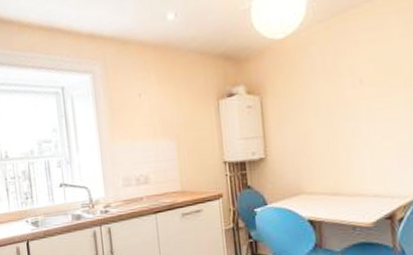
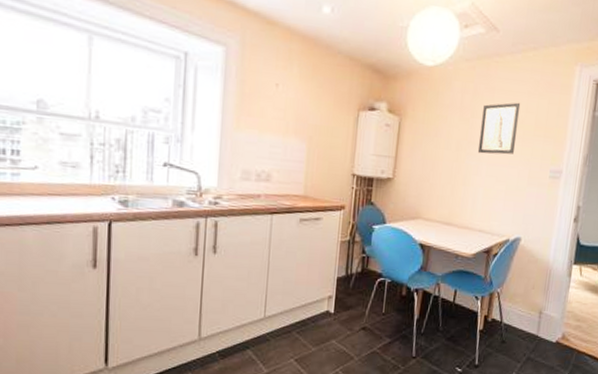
wall art: none [349,48,397,113] -> present [477,102,521,155]

